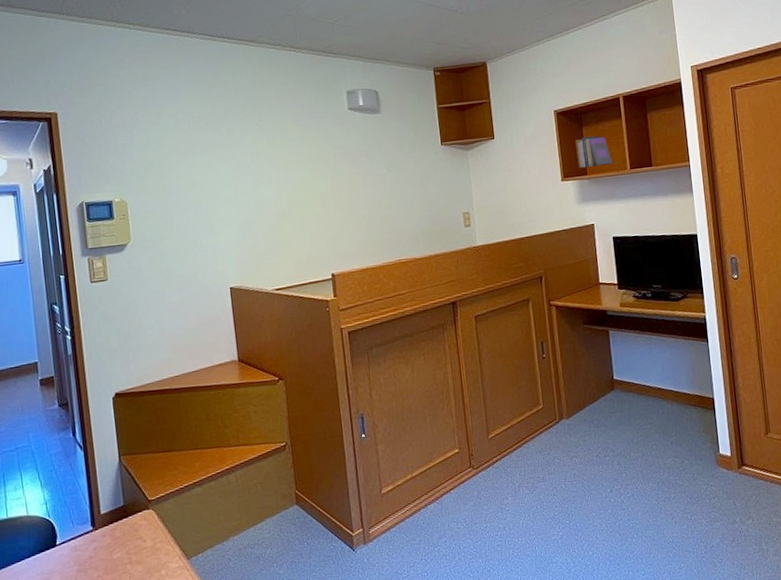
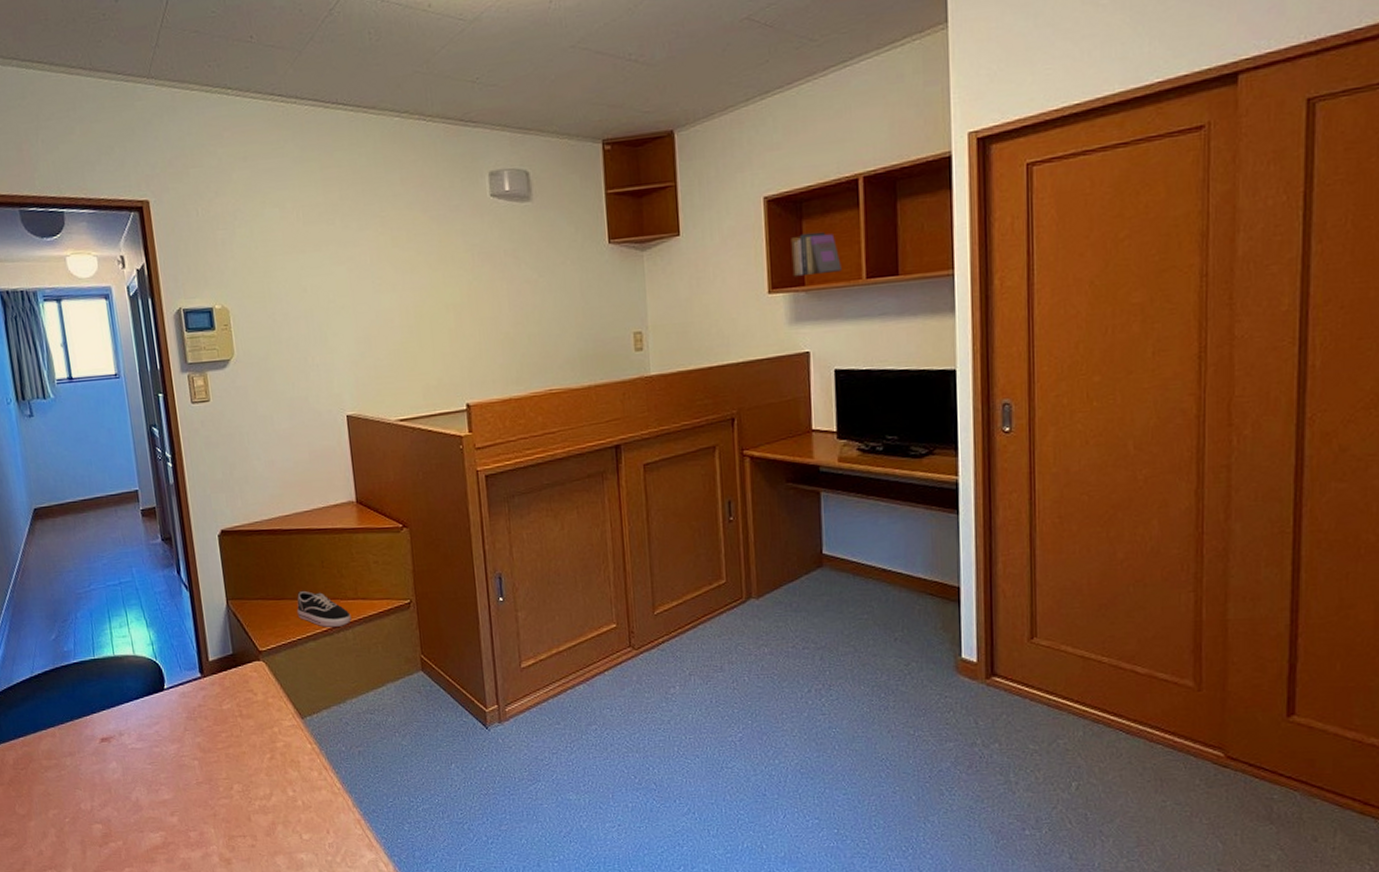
shoe: none [184,442,234,474] -> present [296,590,352,627]

